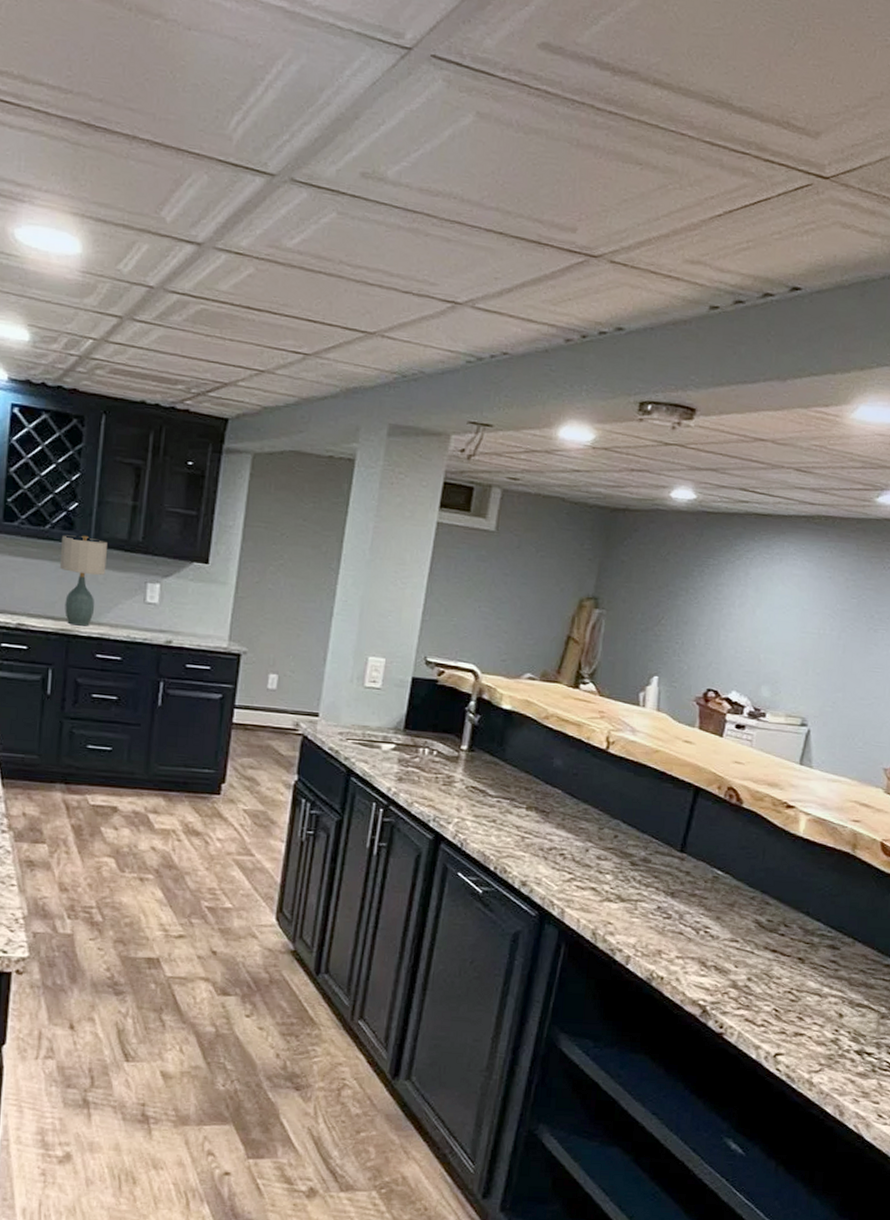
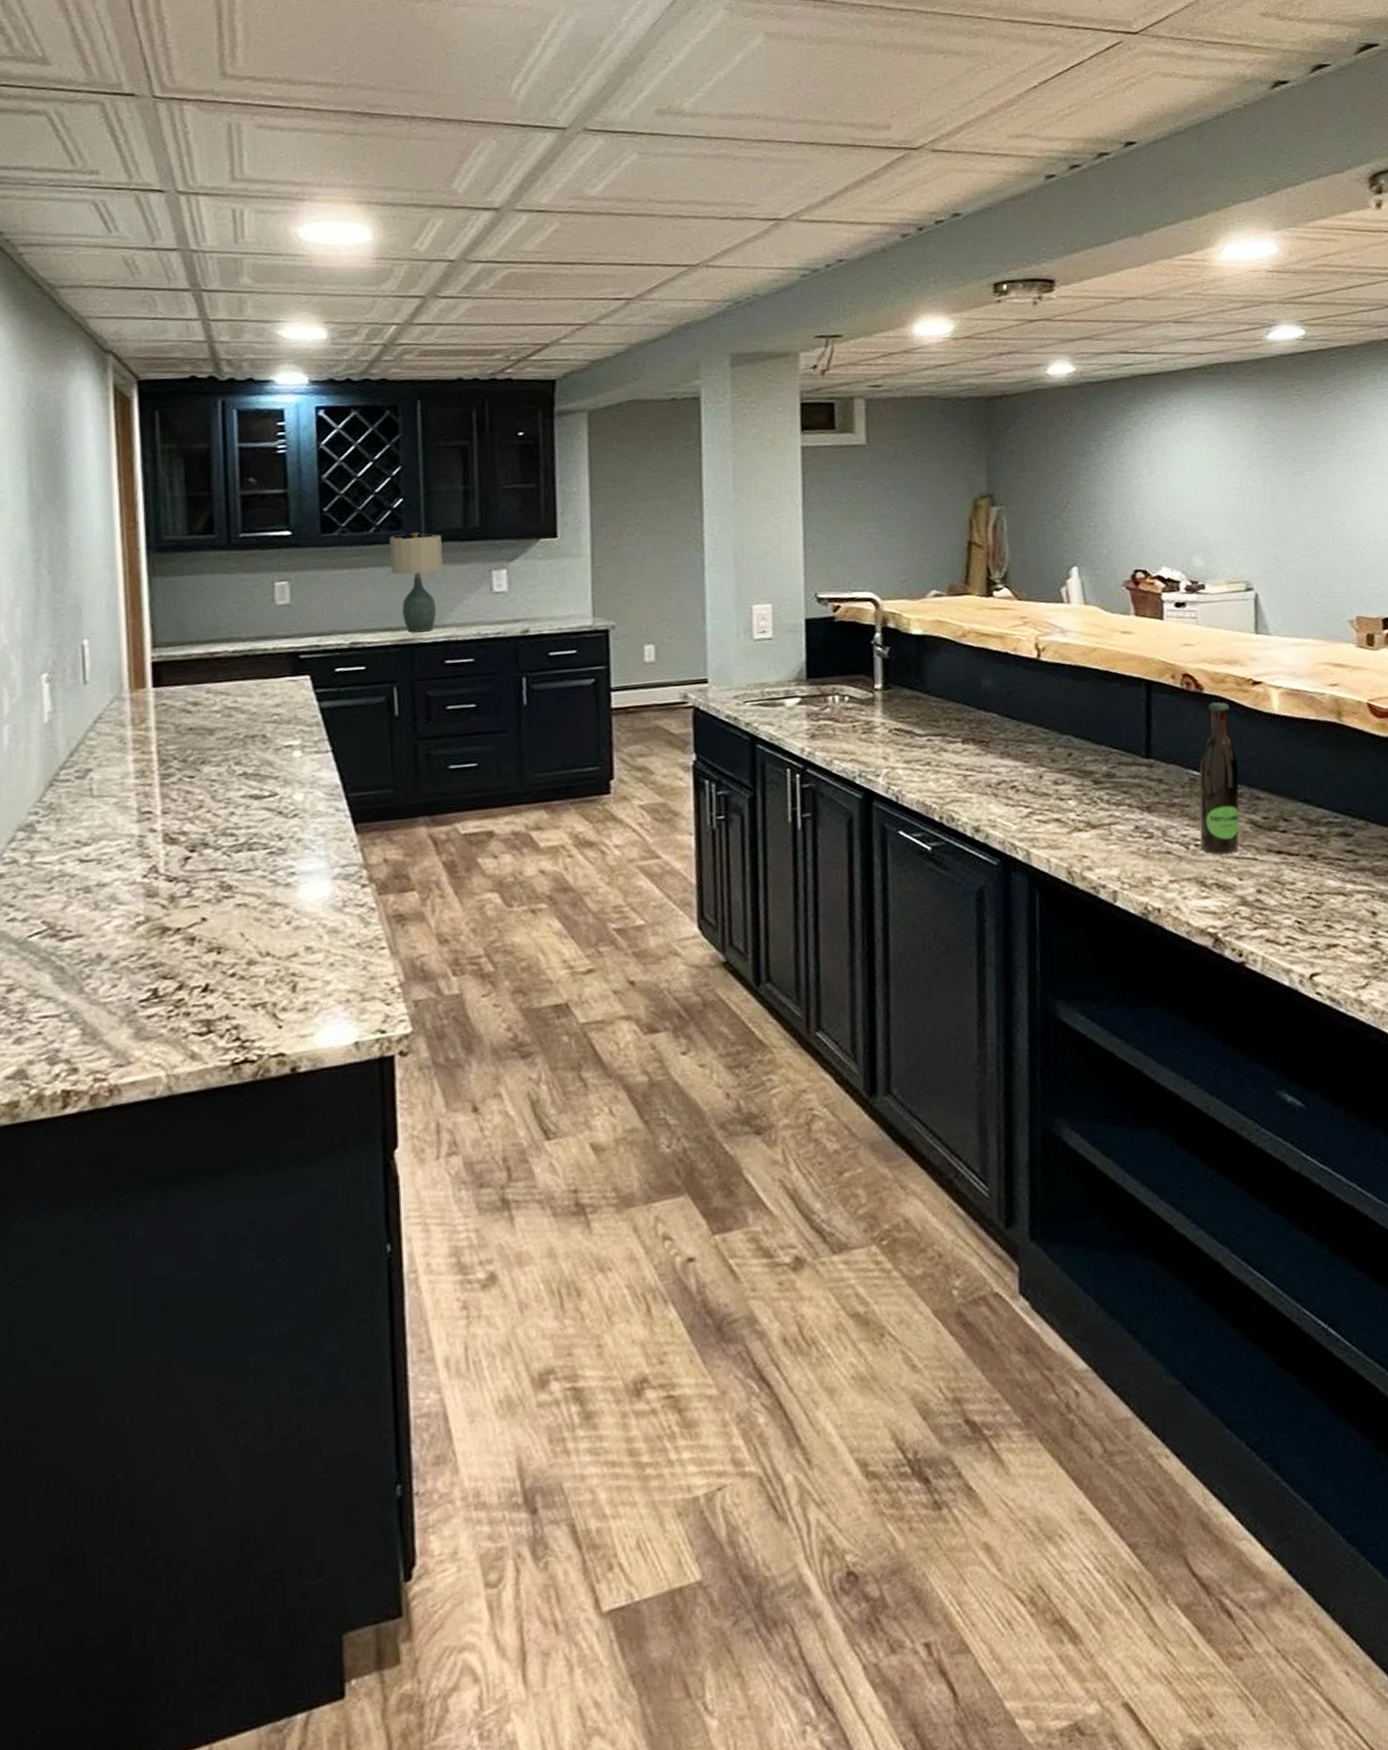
bottle: none [708,816,762,944] -> present [1199,702,1240,855]

